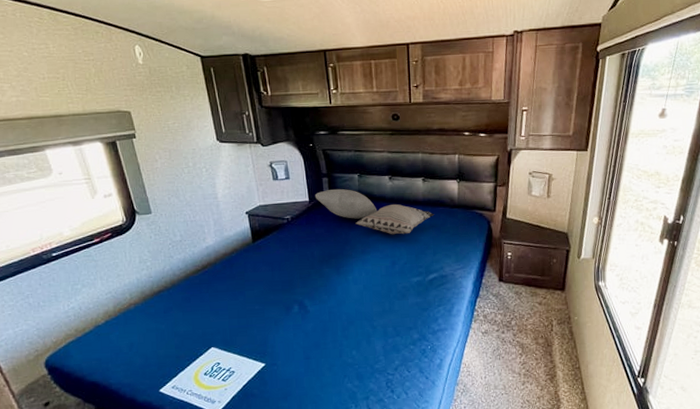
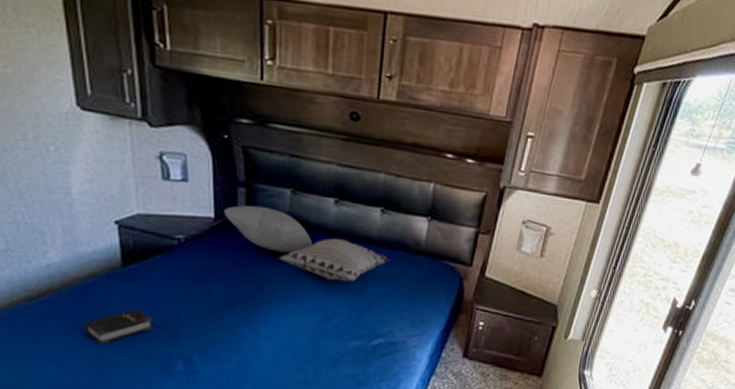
hardback book: none [232,271,277,298] -> present [85,309,154,345]

